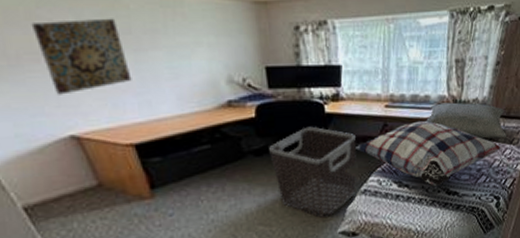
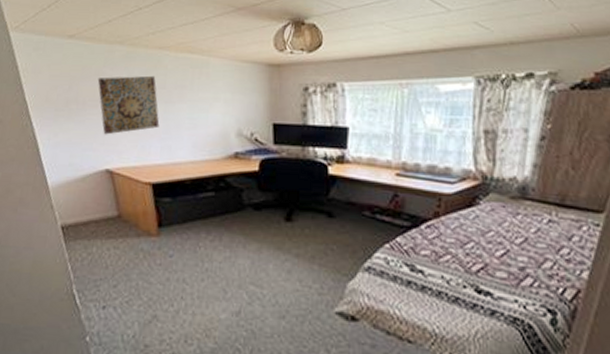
clothes hamper: present [269,126,357,219] -> none [268,186,362,292]
cushion: present [356,120,502,187] -> none [360,195,556,279]
pillow: present [426,102,506,139] -> none [447,178,562,233]

